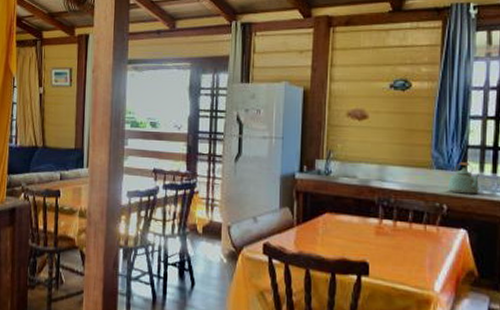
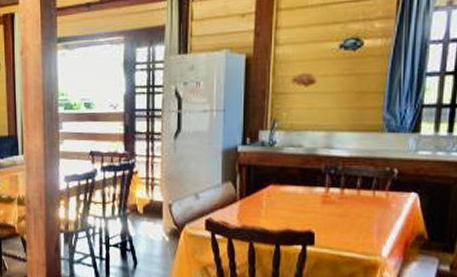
kettle: present [447,161,479,194] -> none [398,122,434,156]

